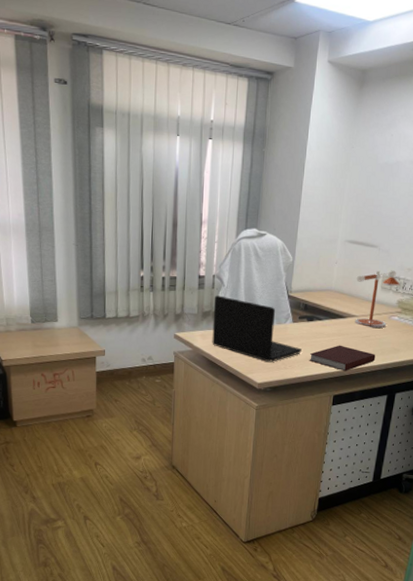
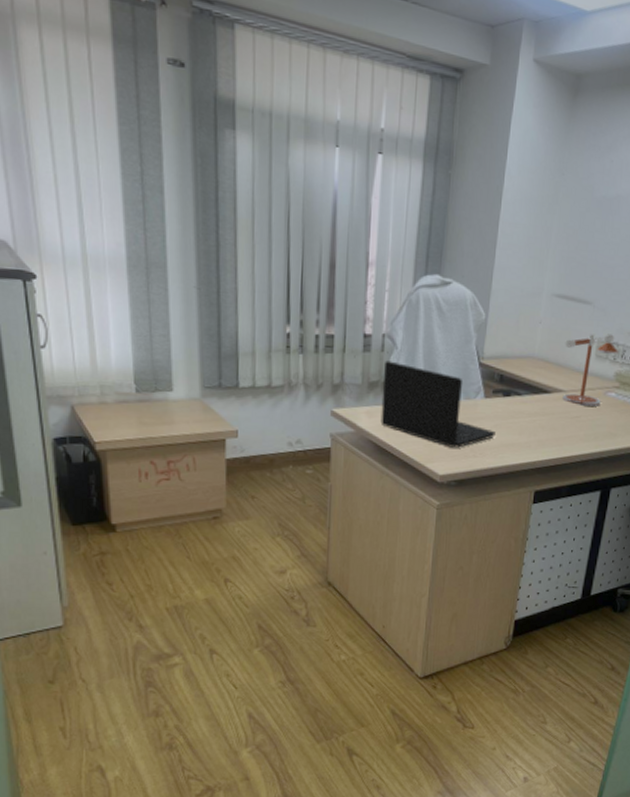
notebook: present [309,345,376,372] -> none [504,427,587,461]

